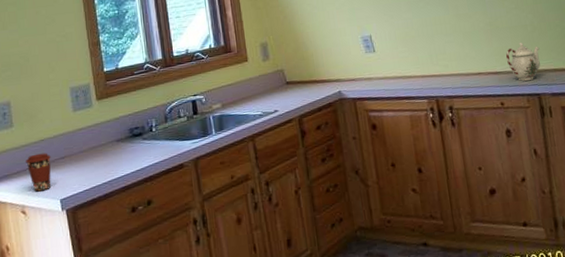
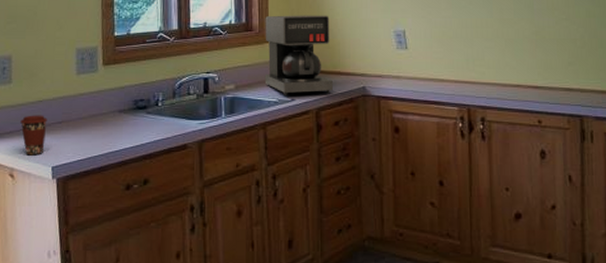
coffee maker: none [241,29,312,108] -> present [264,15,333,95]
teapot: present [506,43,541,81] -> none [549,58,588,99]

